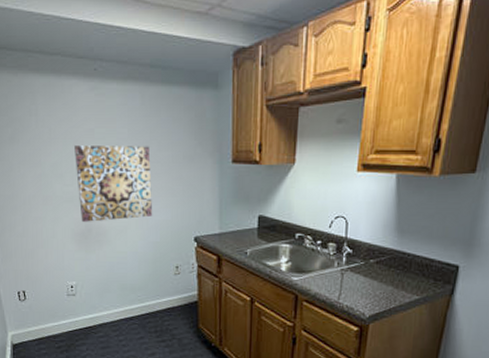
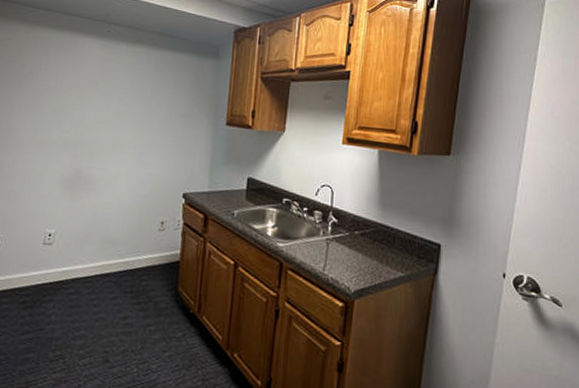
wall art: present [74,145,153,222] -> none [72,95,150,170]

